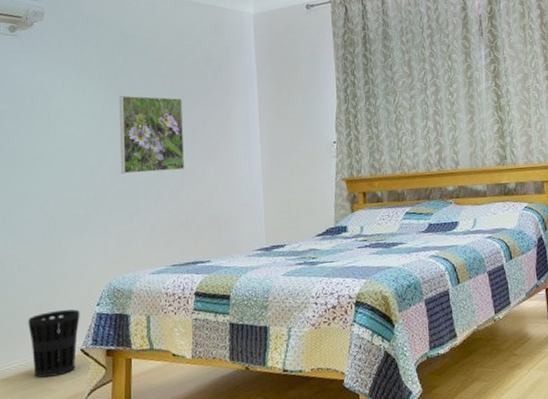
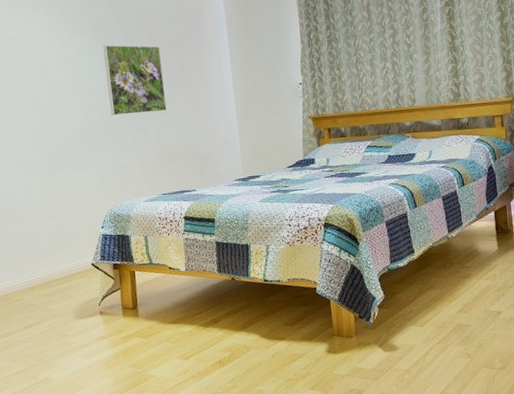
wastebasket: present [28,309,80,378] -> none [45,231,89,287]

